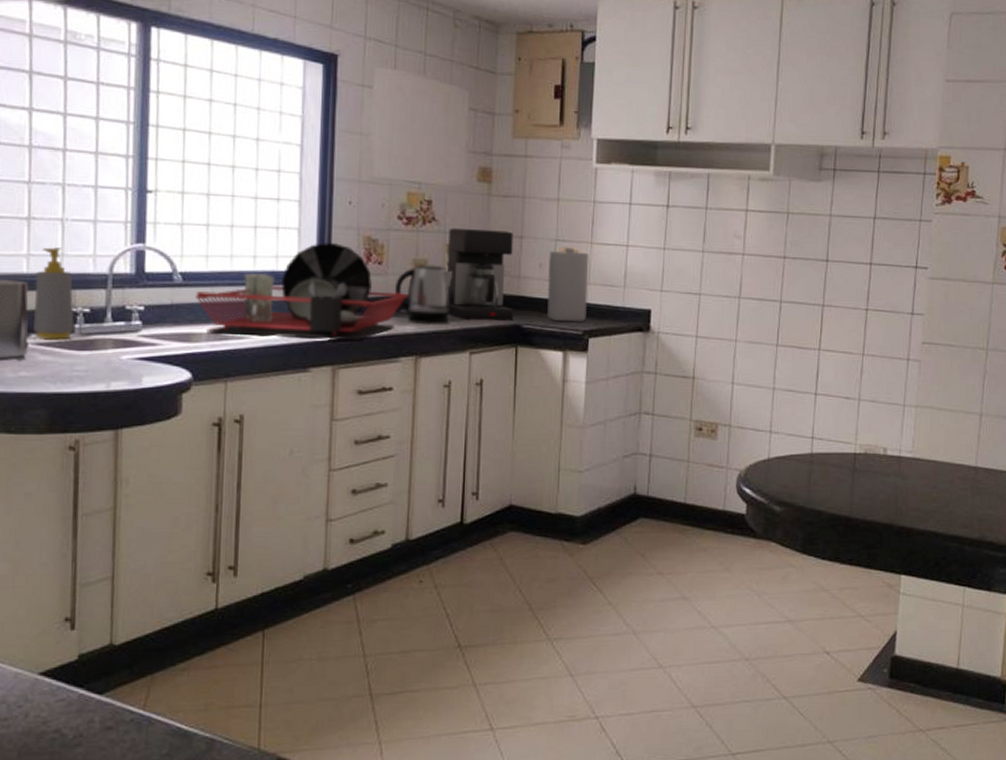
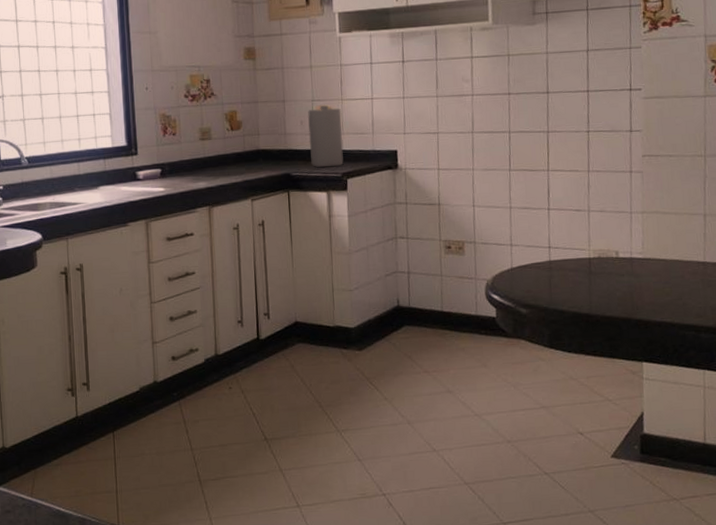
dish rack: present [196,243,408,341] -> none [39,122,198,203]
kettle: present [395,264,453,325] -> none [188,131,232,181]
coffee maker: present [447,227,514,321] -> none [225,97,284,173]

